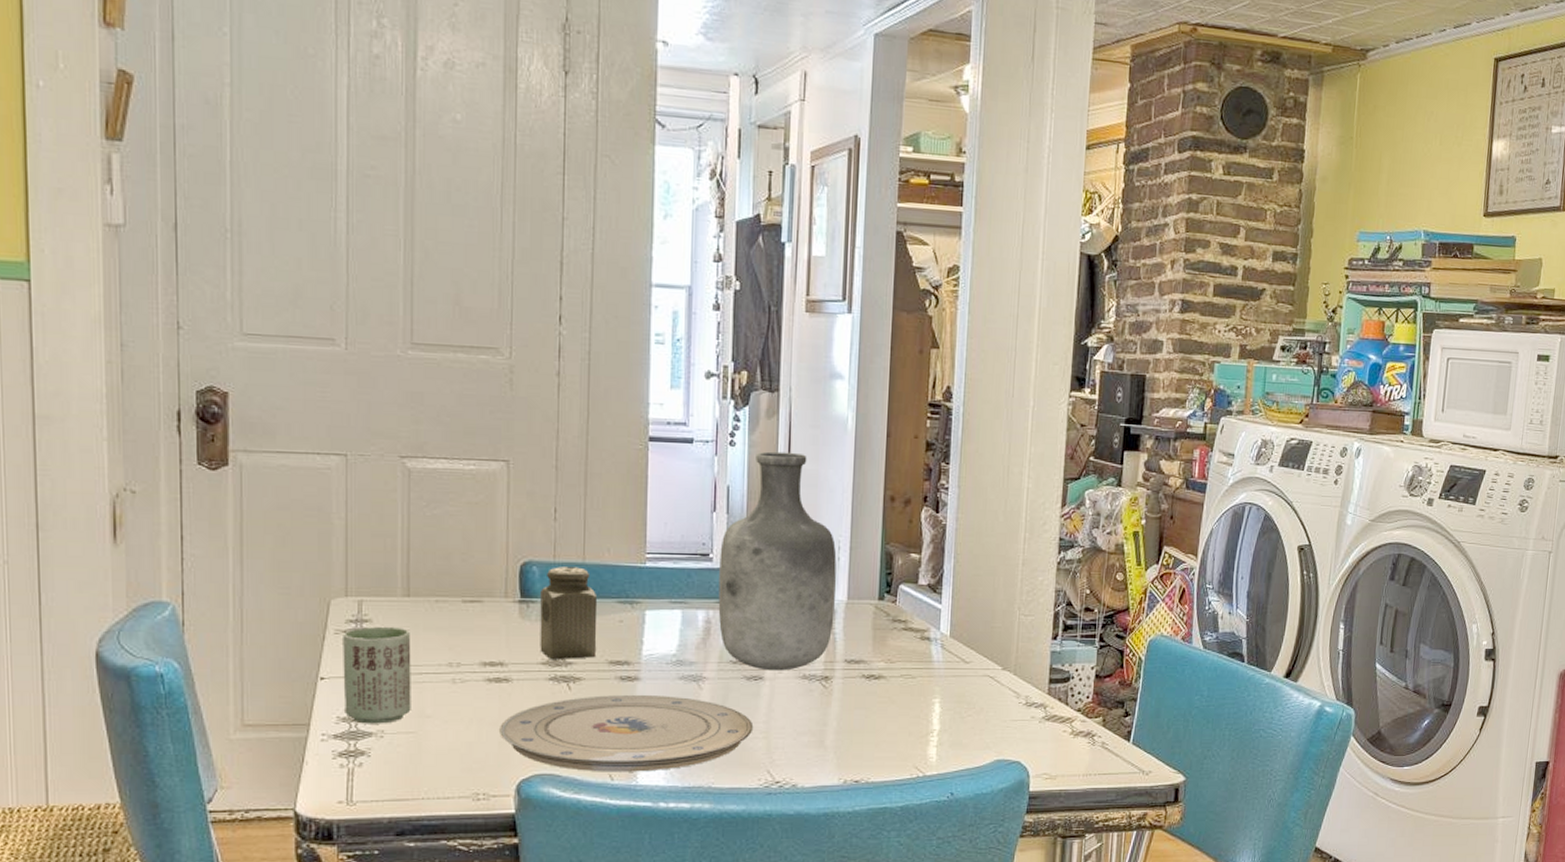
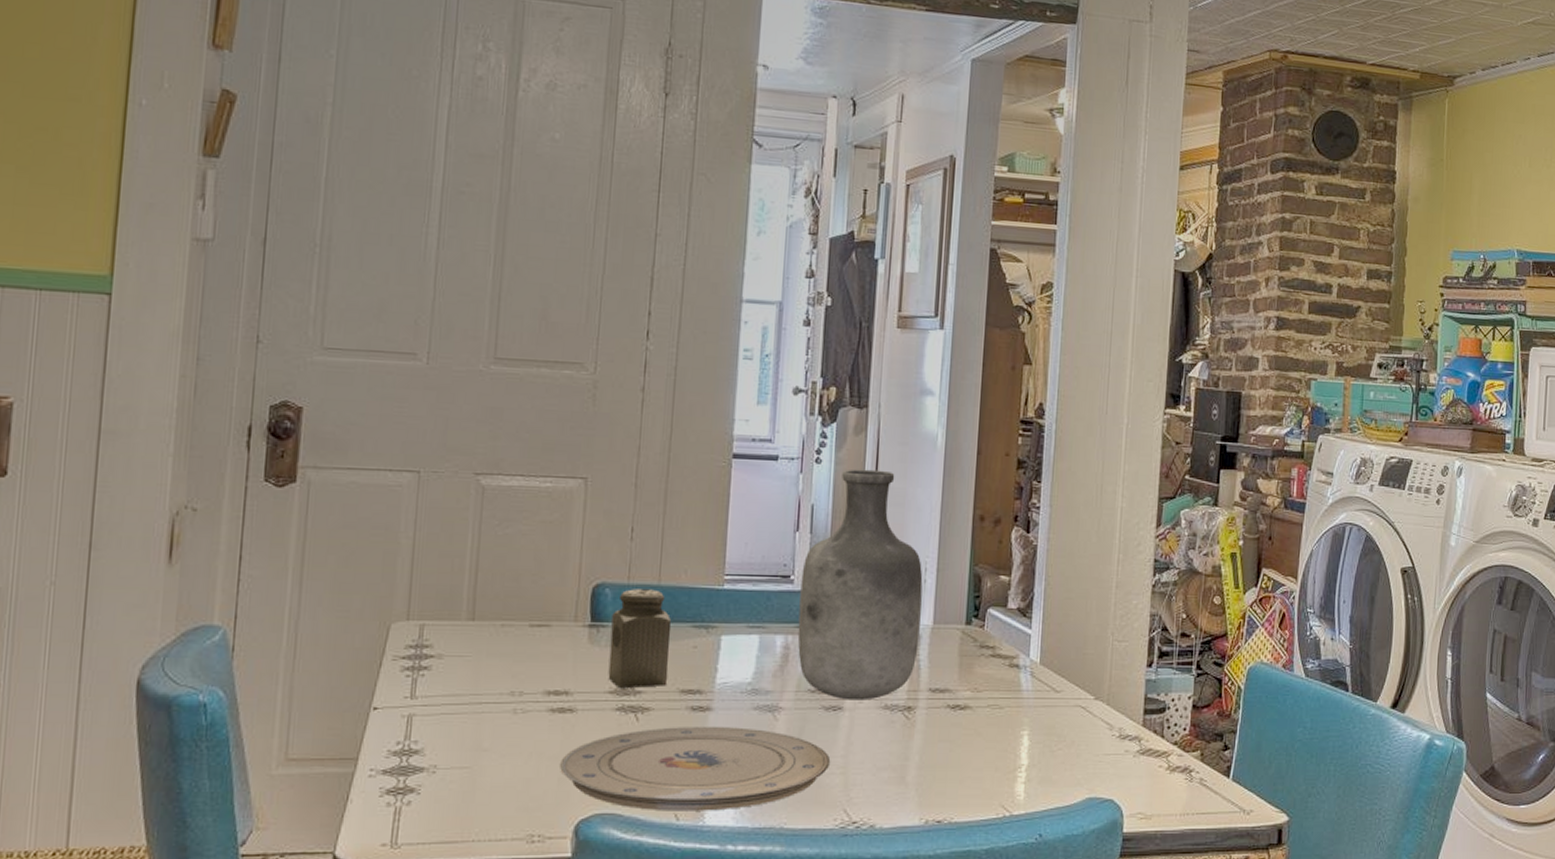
cup: present [343,626,411,724] -> none [396,652,472,758]

